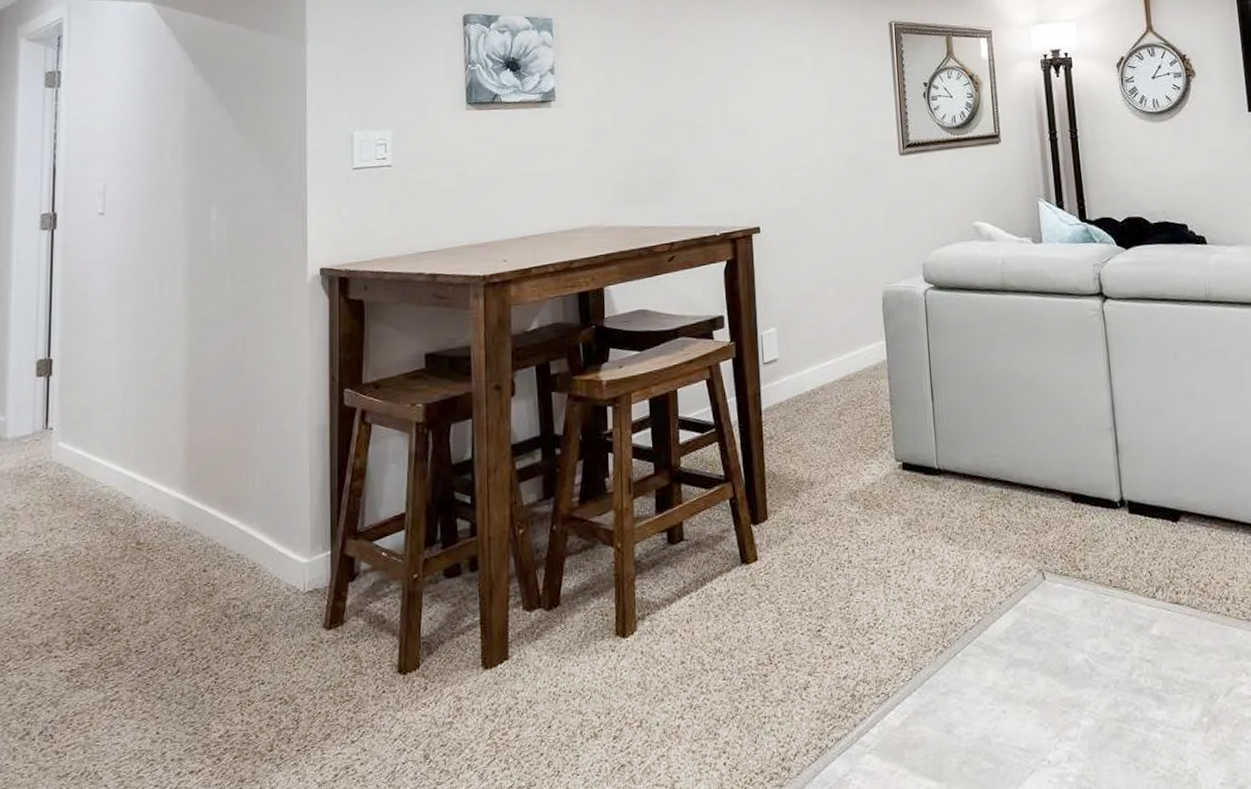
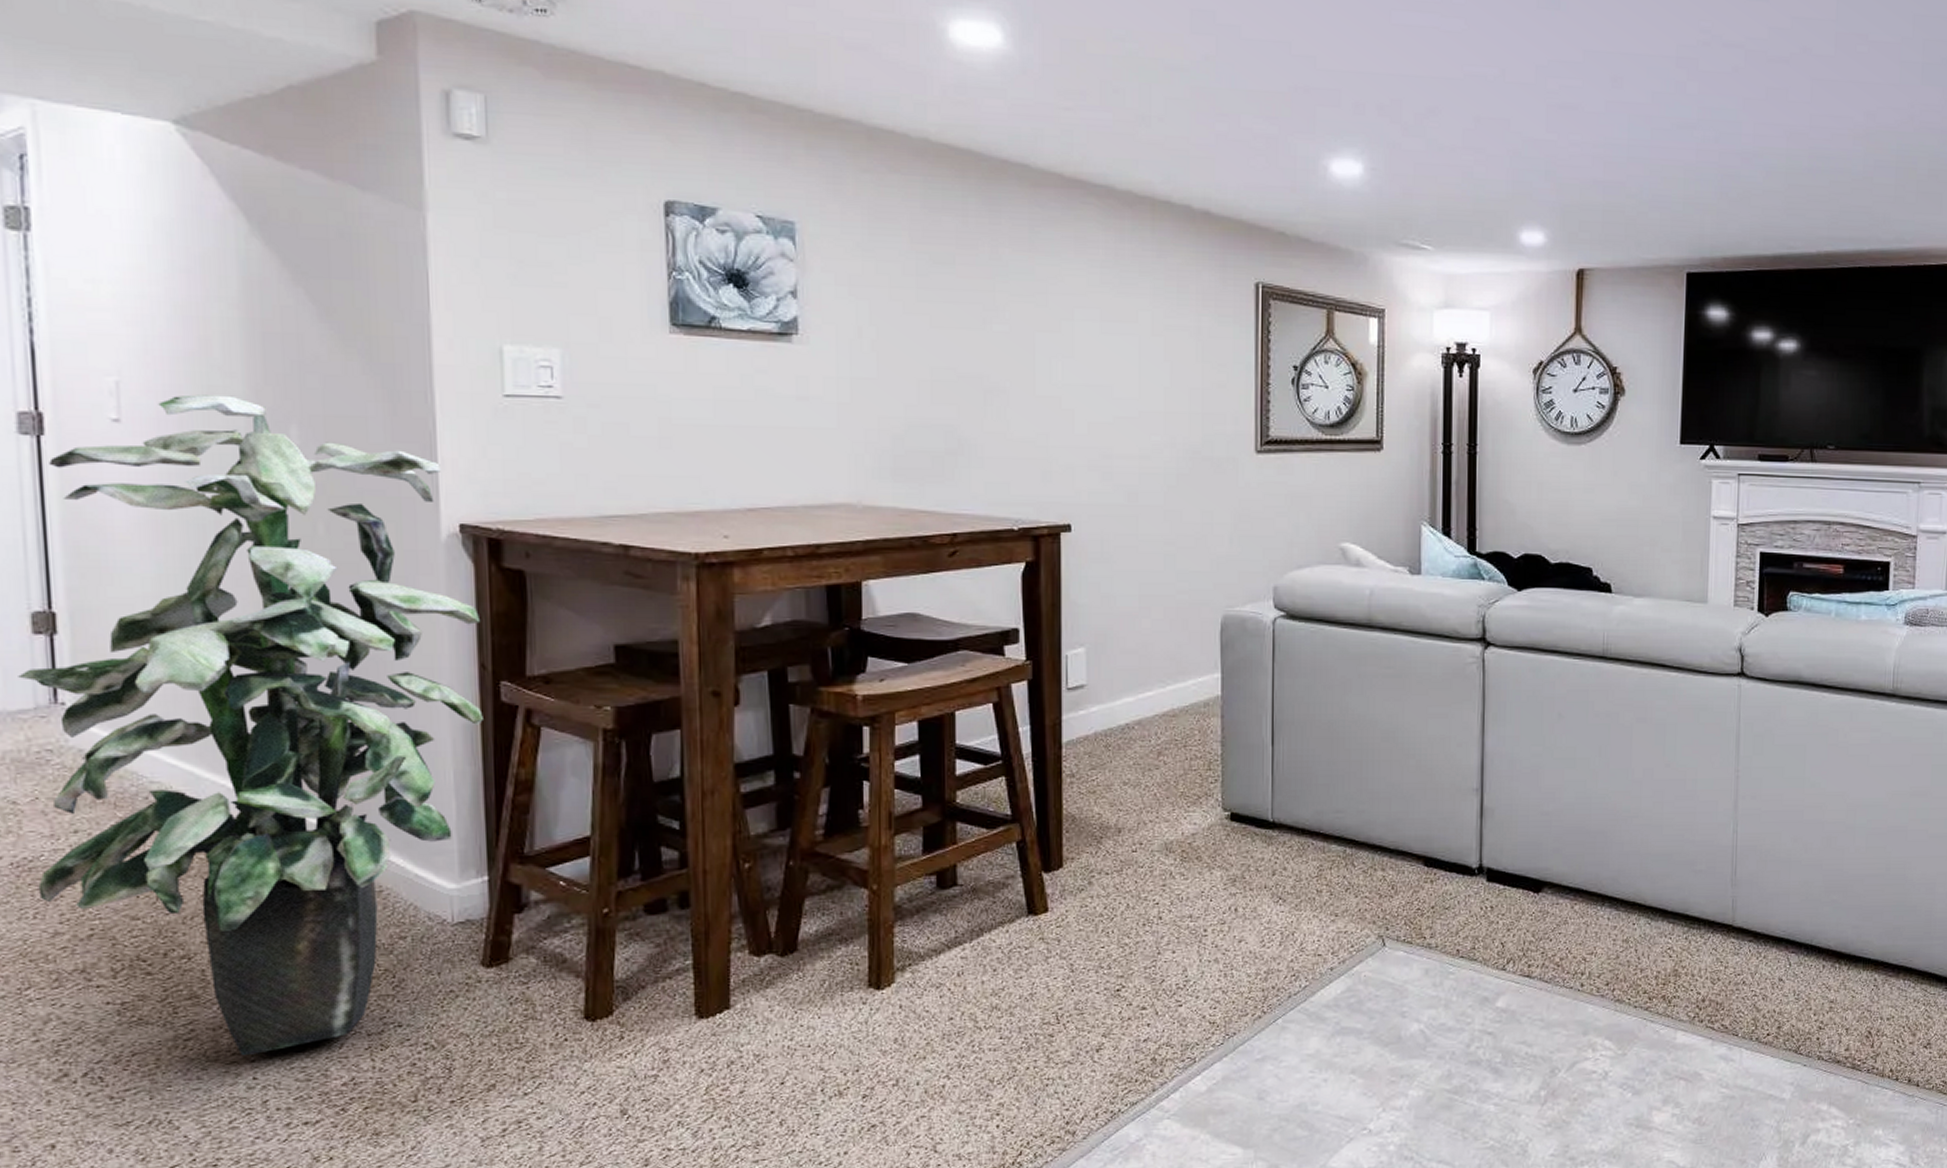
indoor plant: none [23,188,332,714] -> present [18,394,483,1056]

